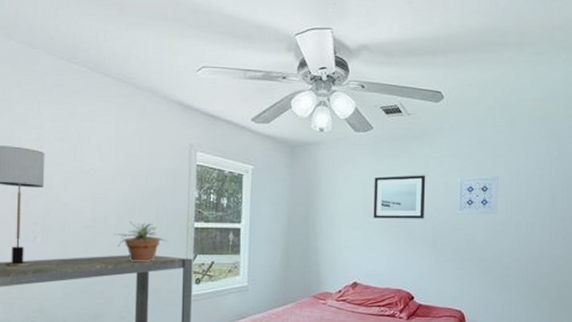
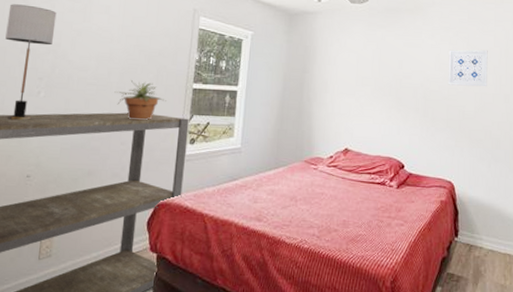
wall art: present [373,175,426,219] -> none [366,46,418,89]

